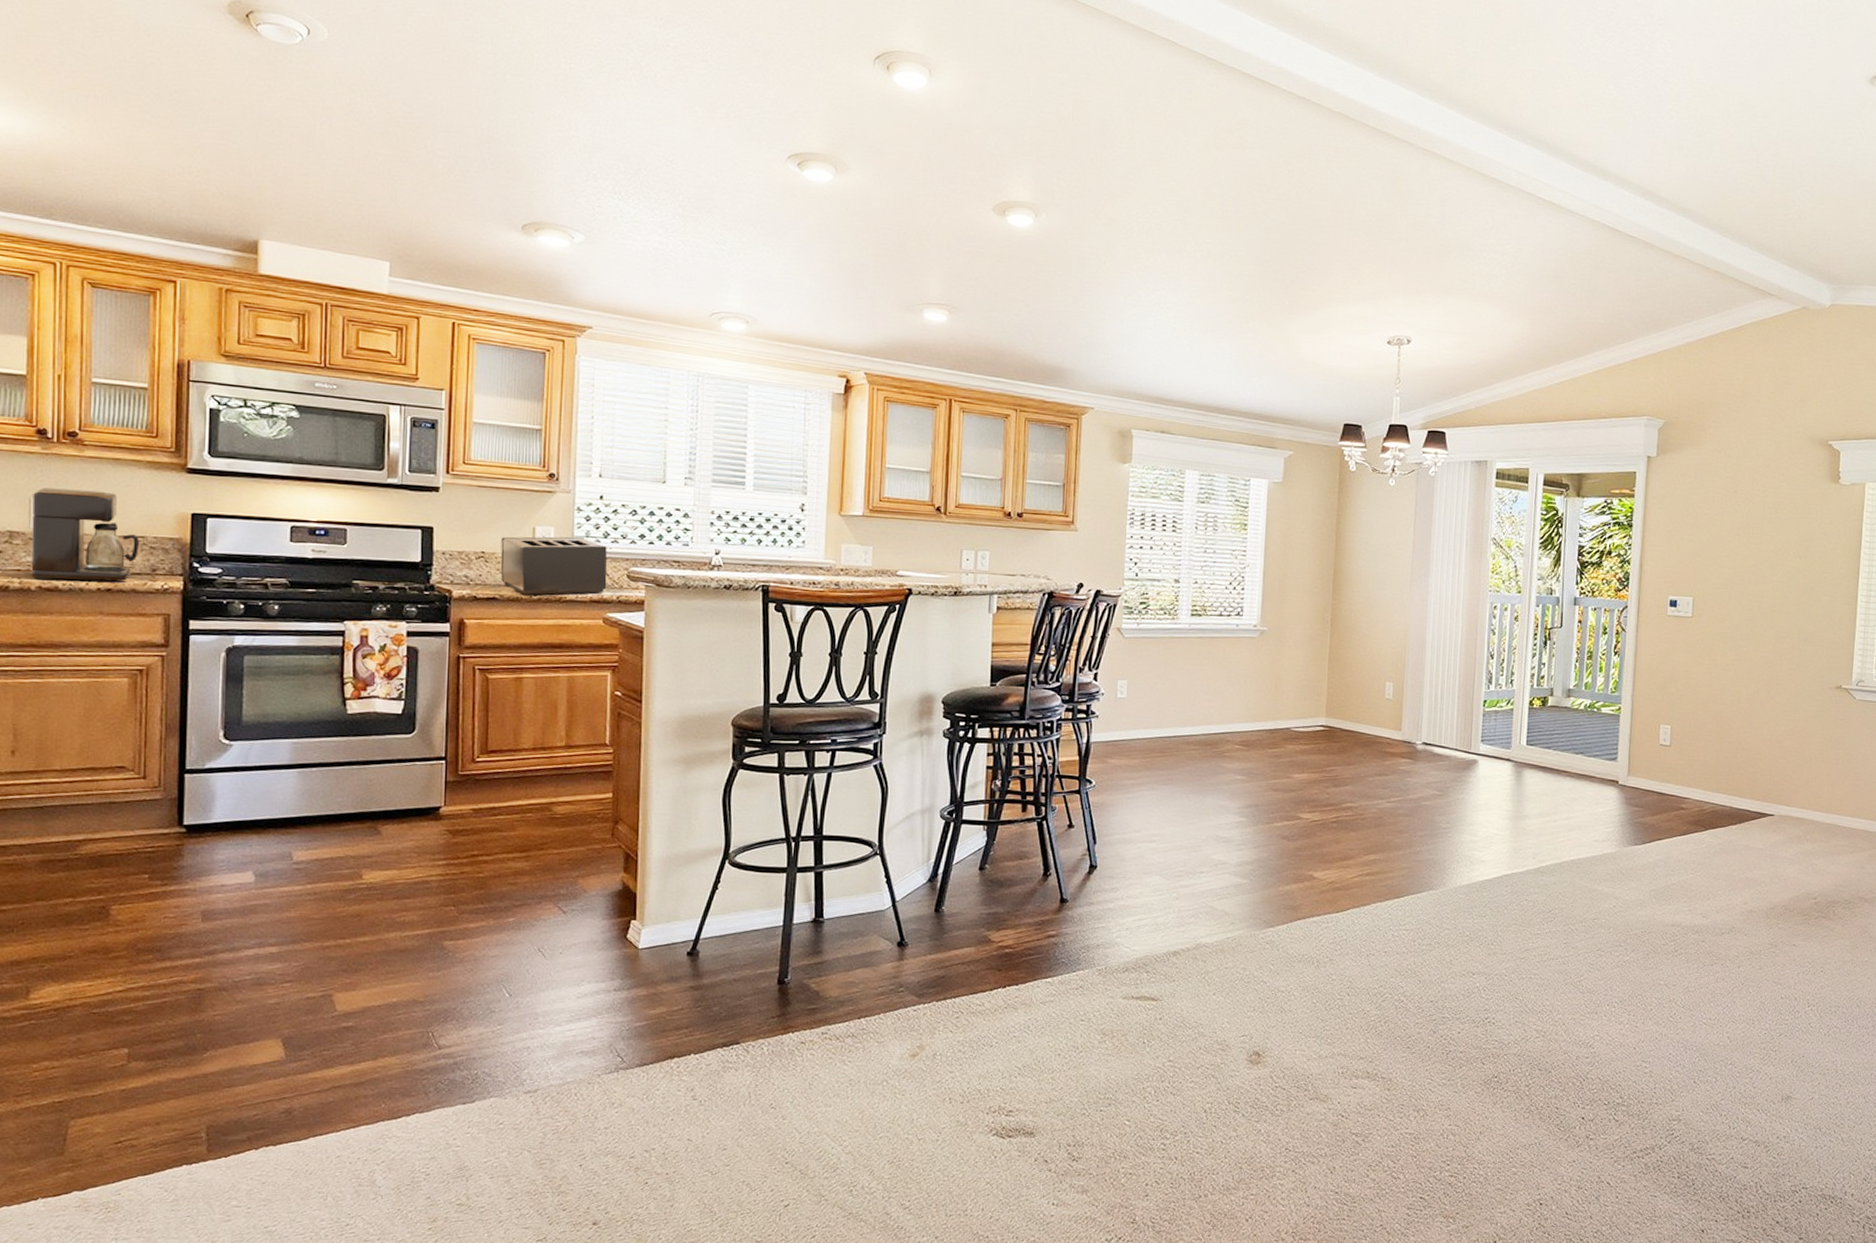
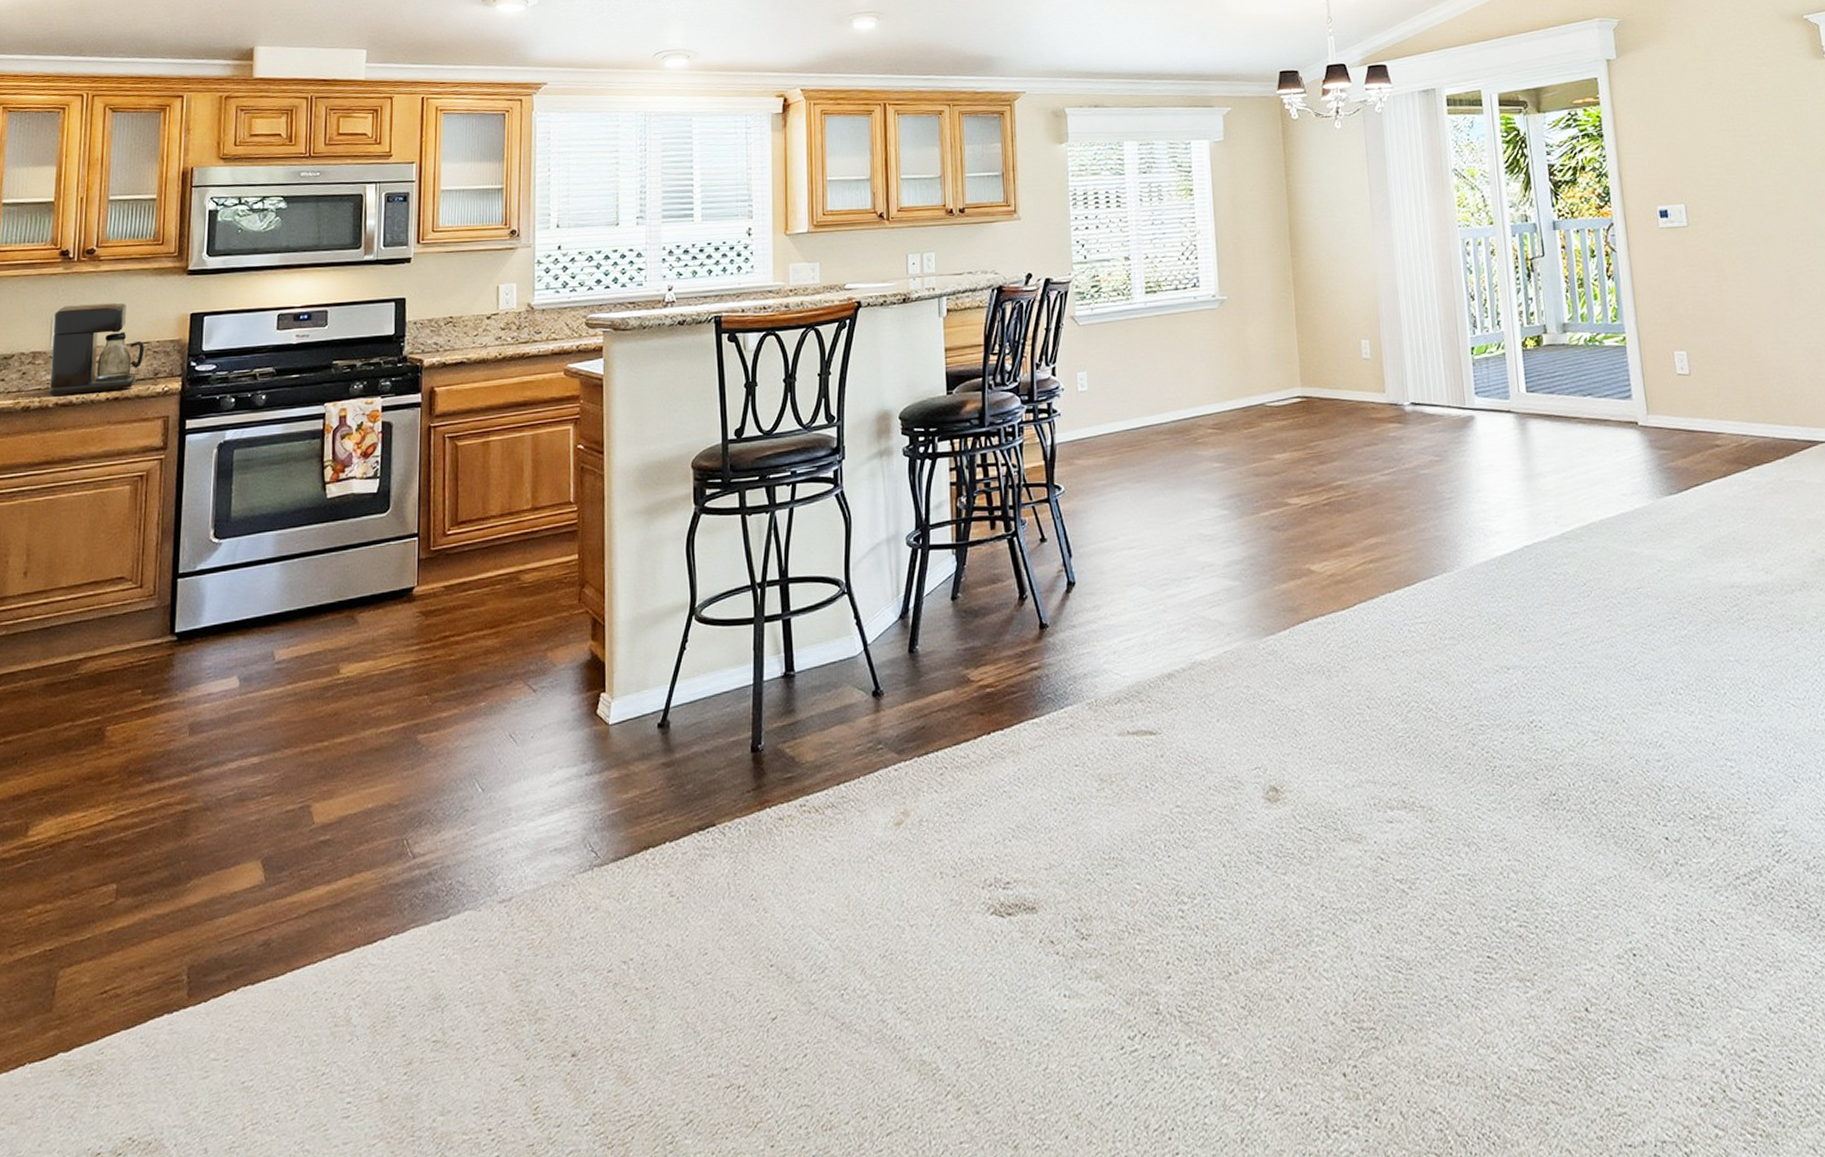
toaster: present [500,536,608,595] -> none [467,290,567,355]

